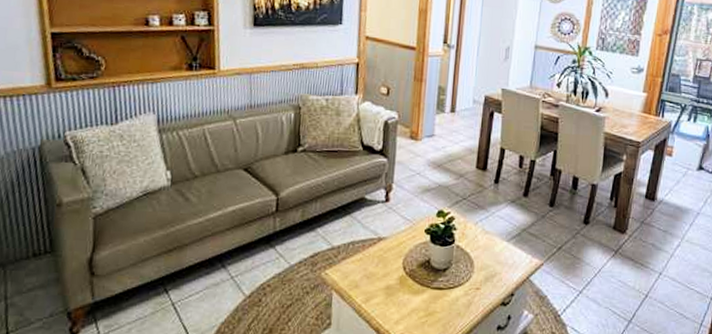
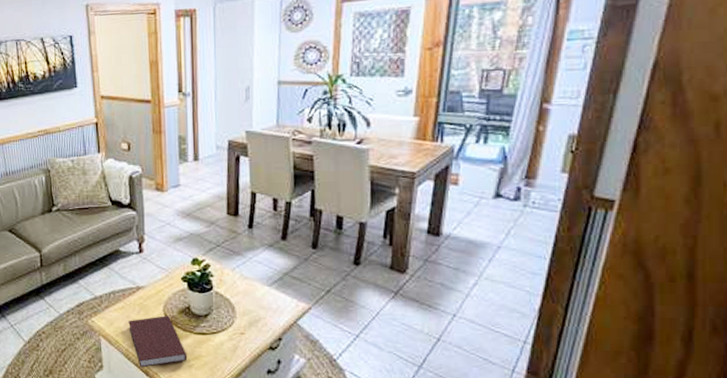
notebook: none [364,269,422,325] -> present [128,316,188,368]

